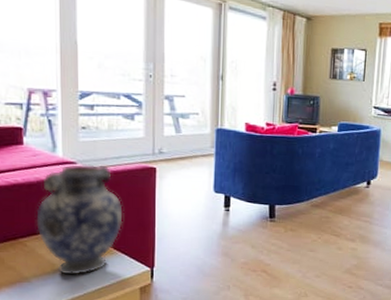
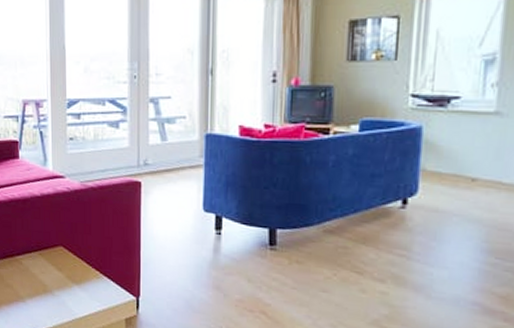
decorative vase: present [36,164,123,275] -> none [30,178,109,299]

